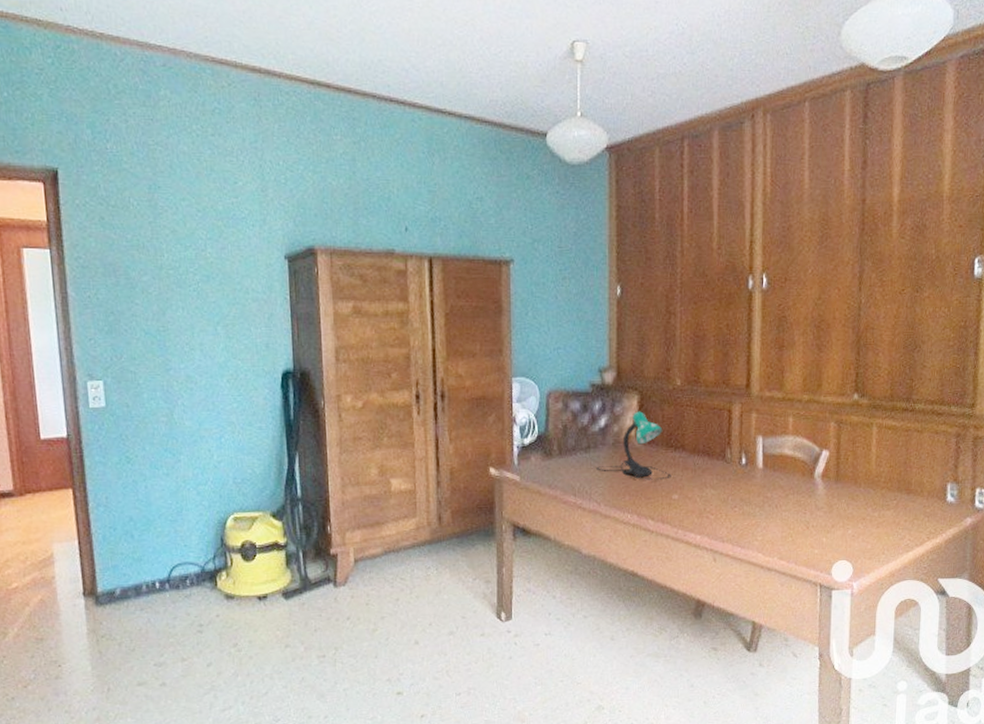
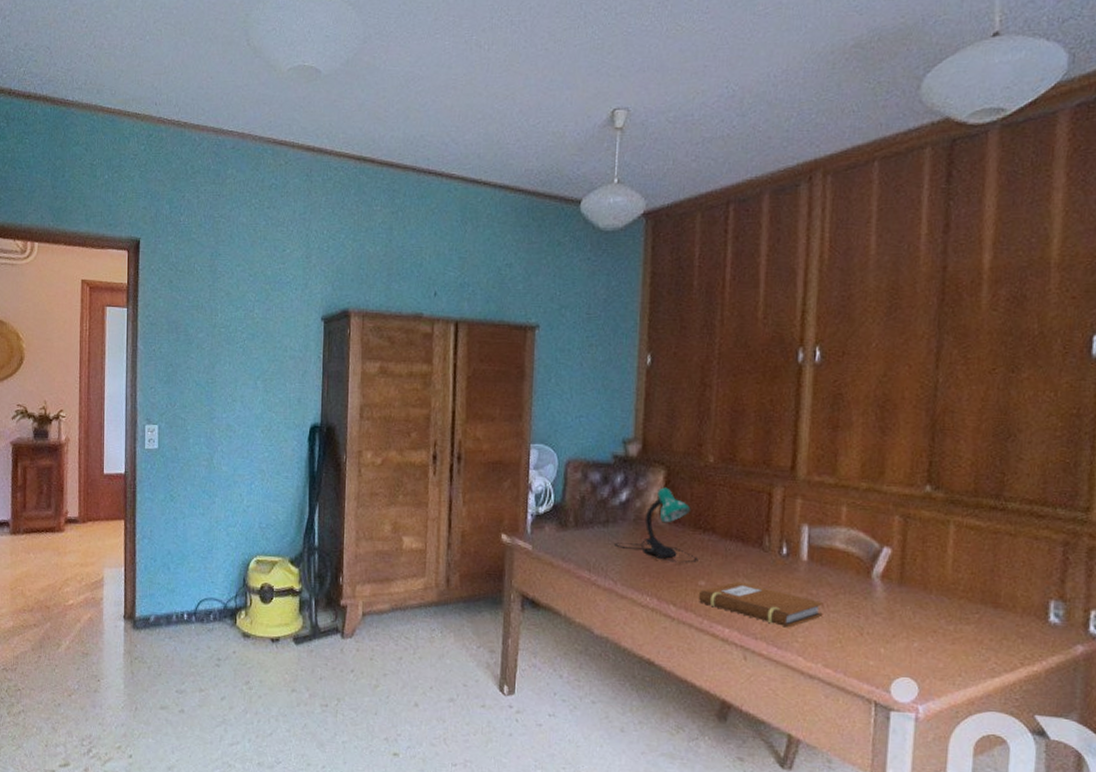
notebook: none [674,492,777,529] -> present [699,581,824,628]

